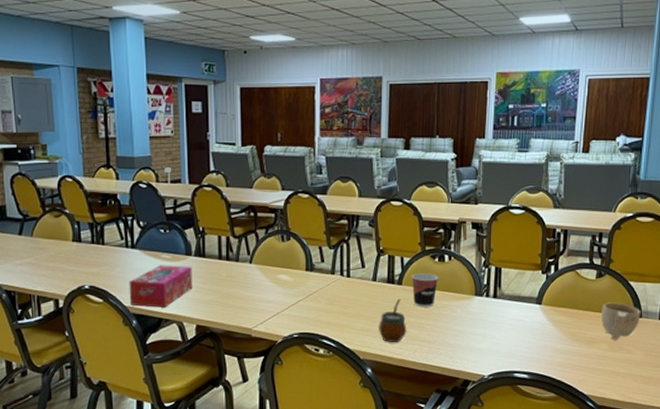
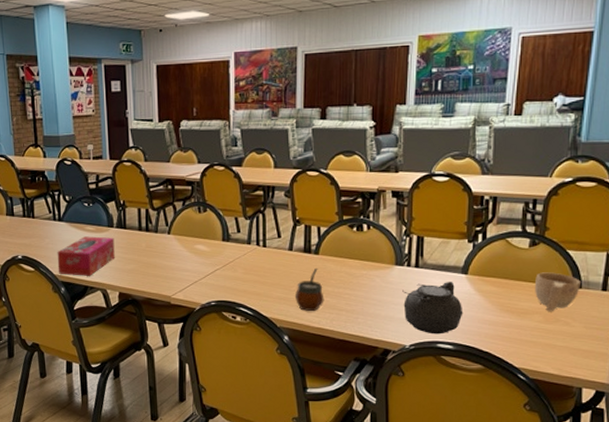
cup: present [411,273,438,308] -> none [328,242,356,277]
teapot: none [481,312,538,364] -> present [402,282,463,334]

